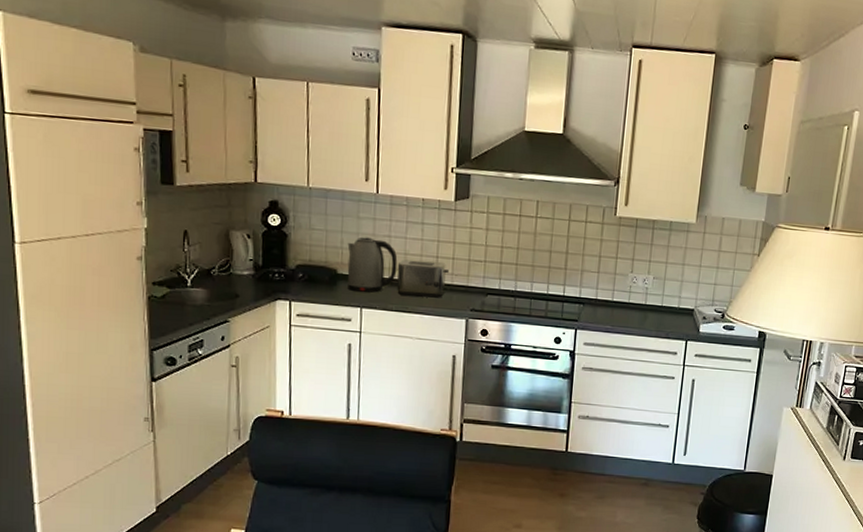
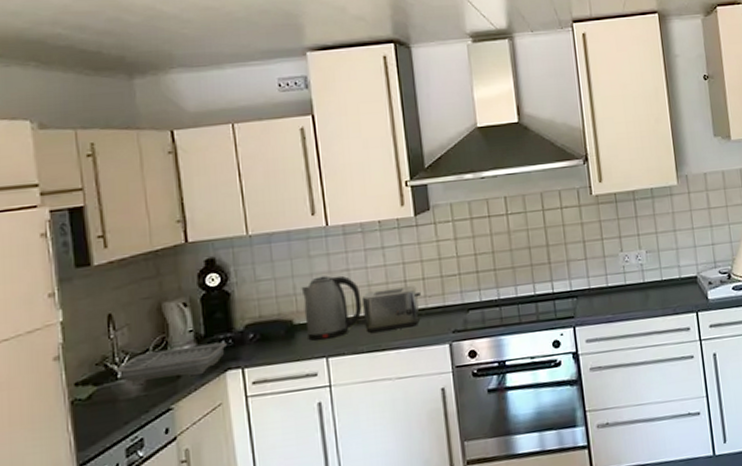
dish rack: none [185,270,279,299] -> present [114,342,227,385]

